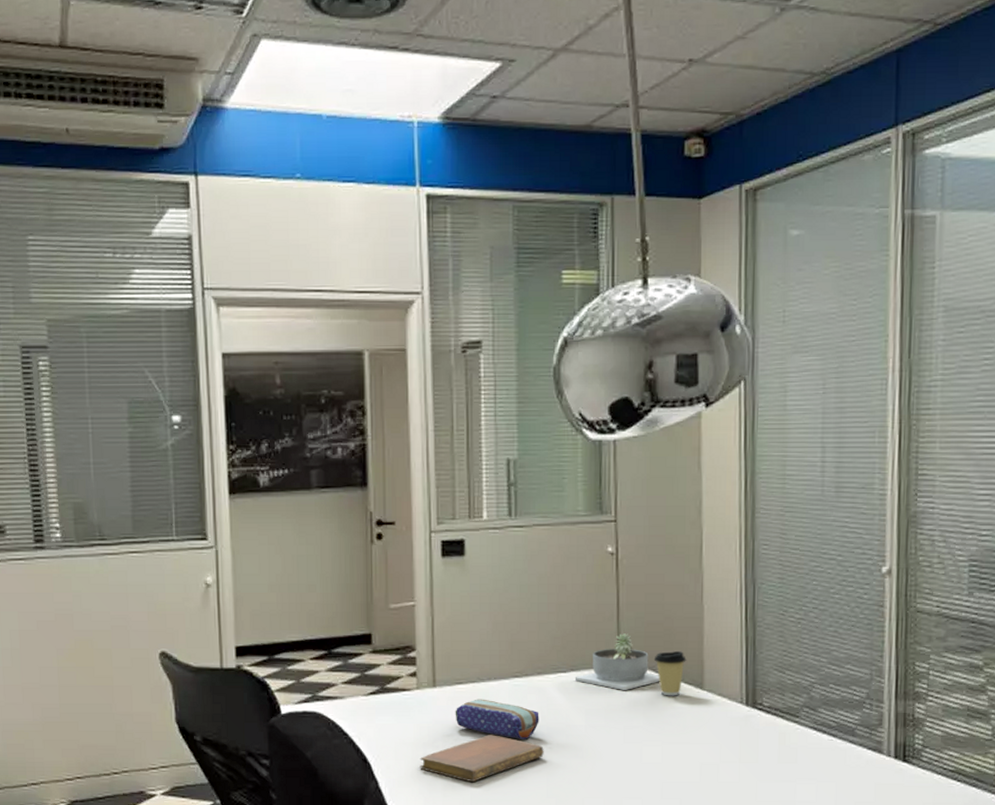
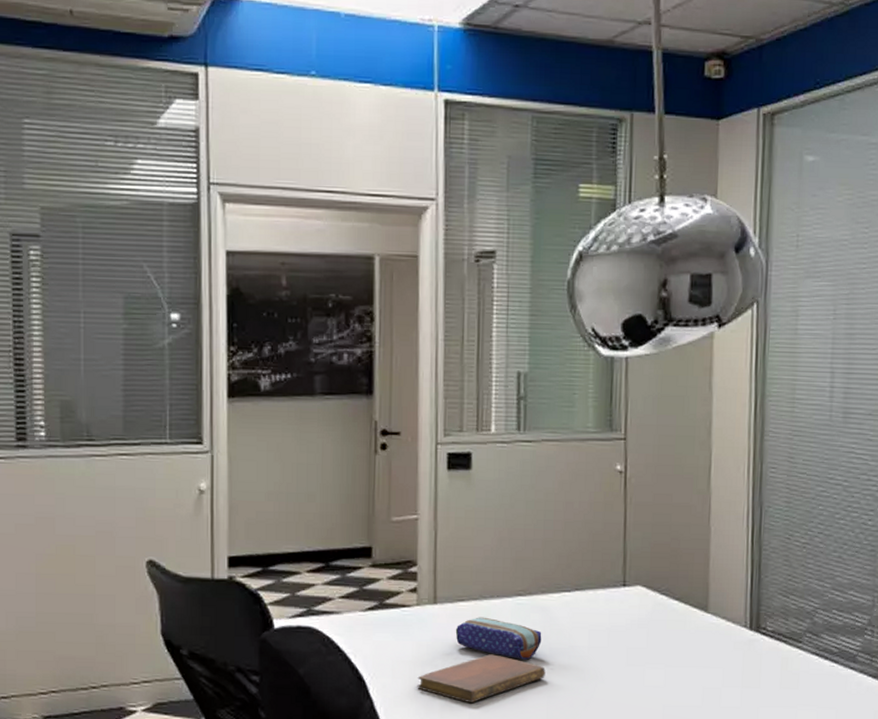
succulent planter: present [574,633,660,690] -> none [579,553,665,611]
coffee cup: present [653,651,686,696] -> none [659,573,692,619]

